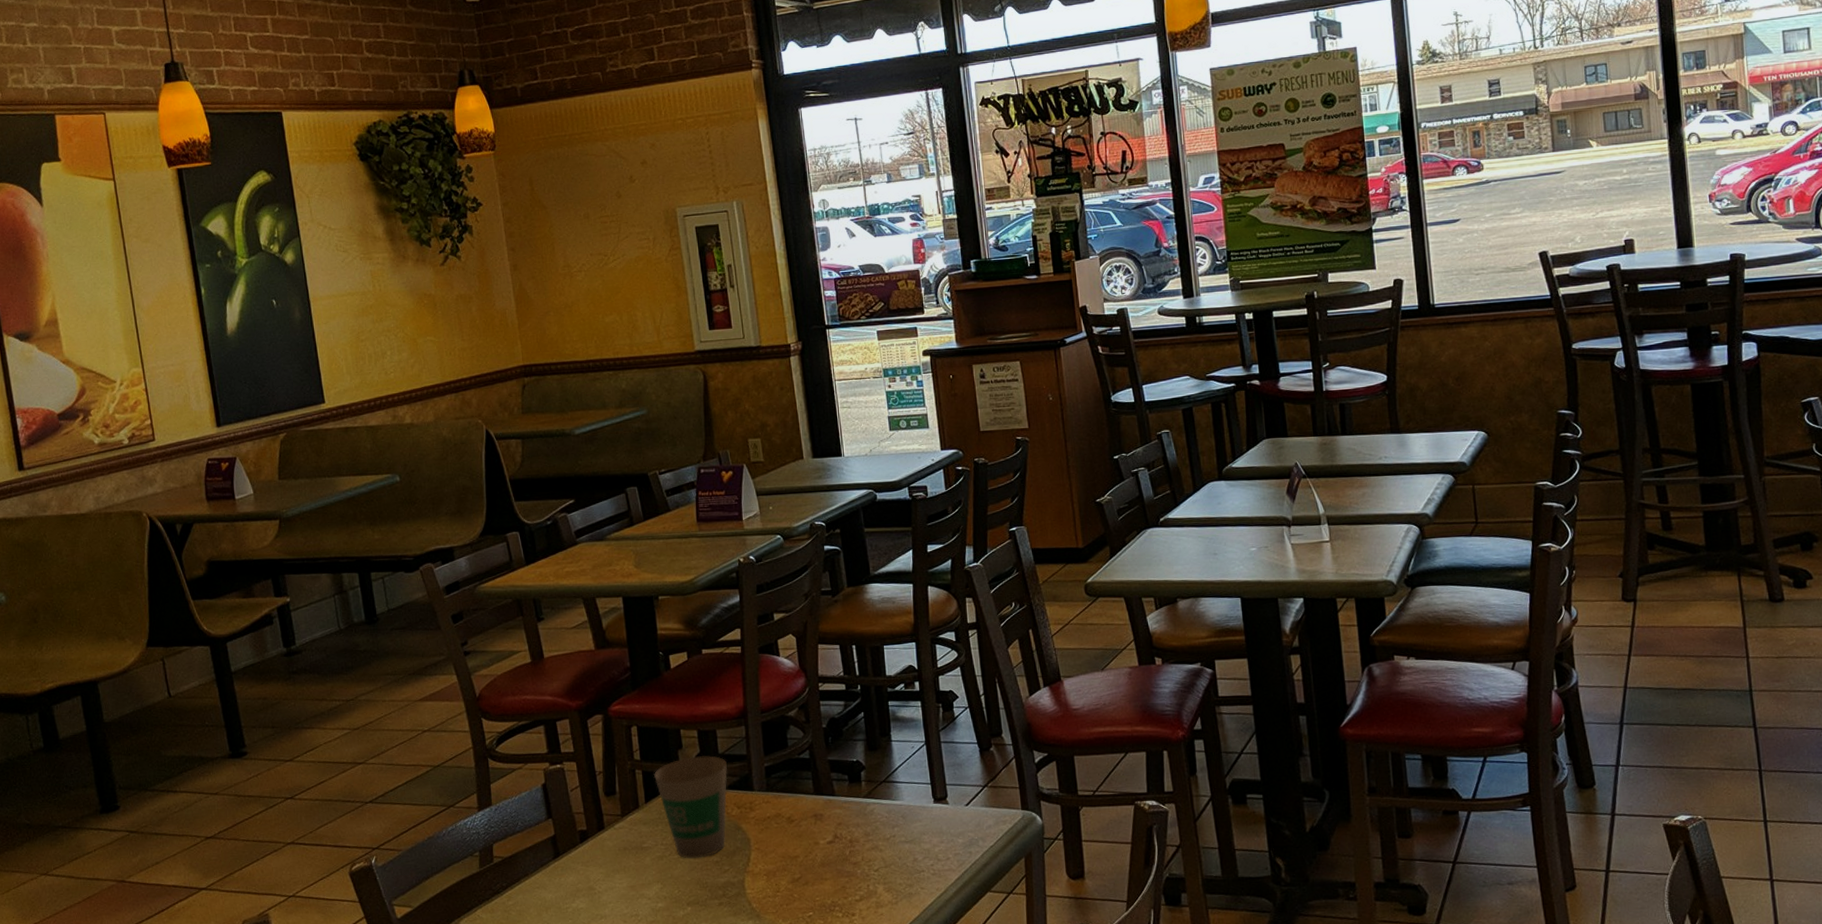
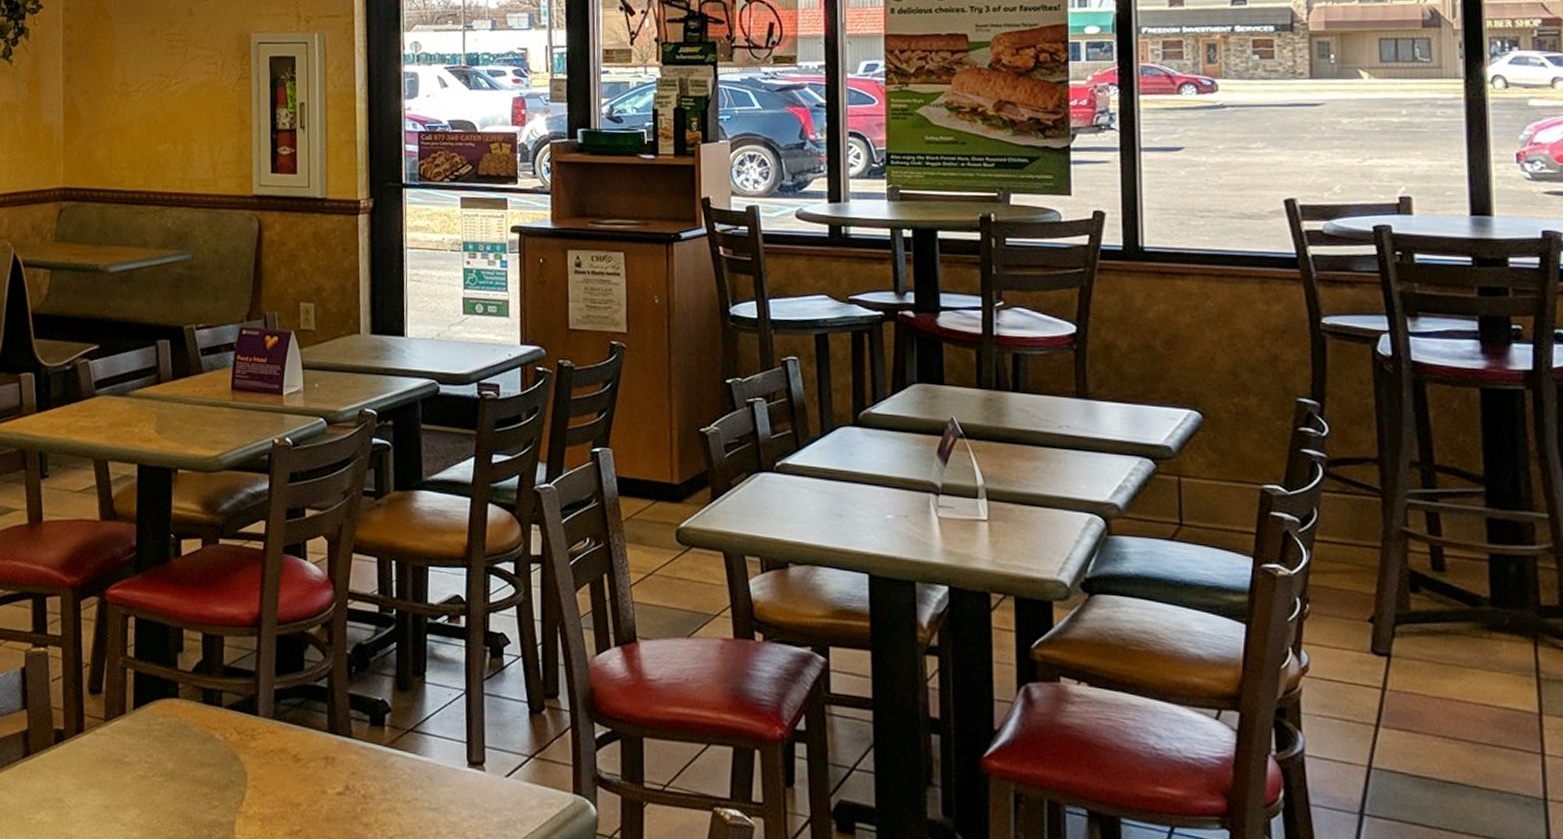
paper cup: present [654,755,728,859] -> none [147,663,231,787]

